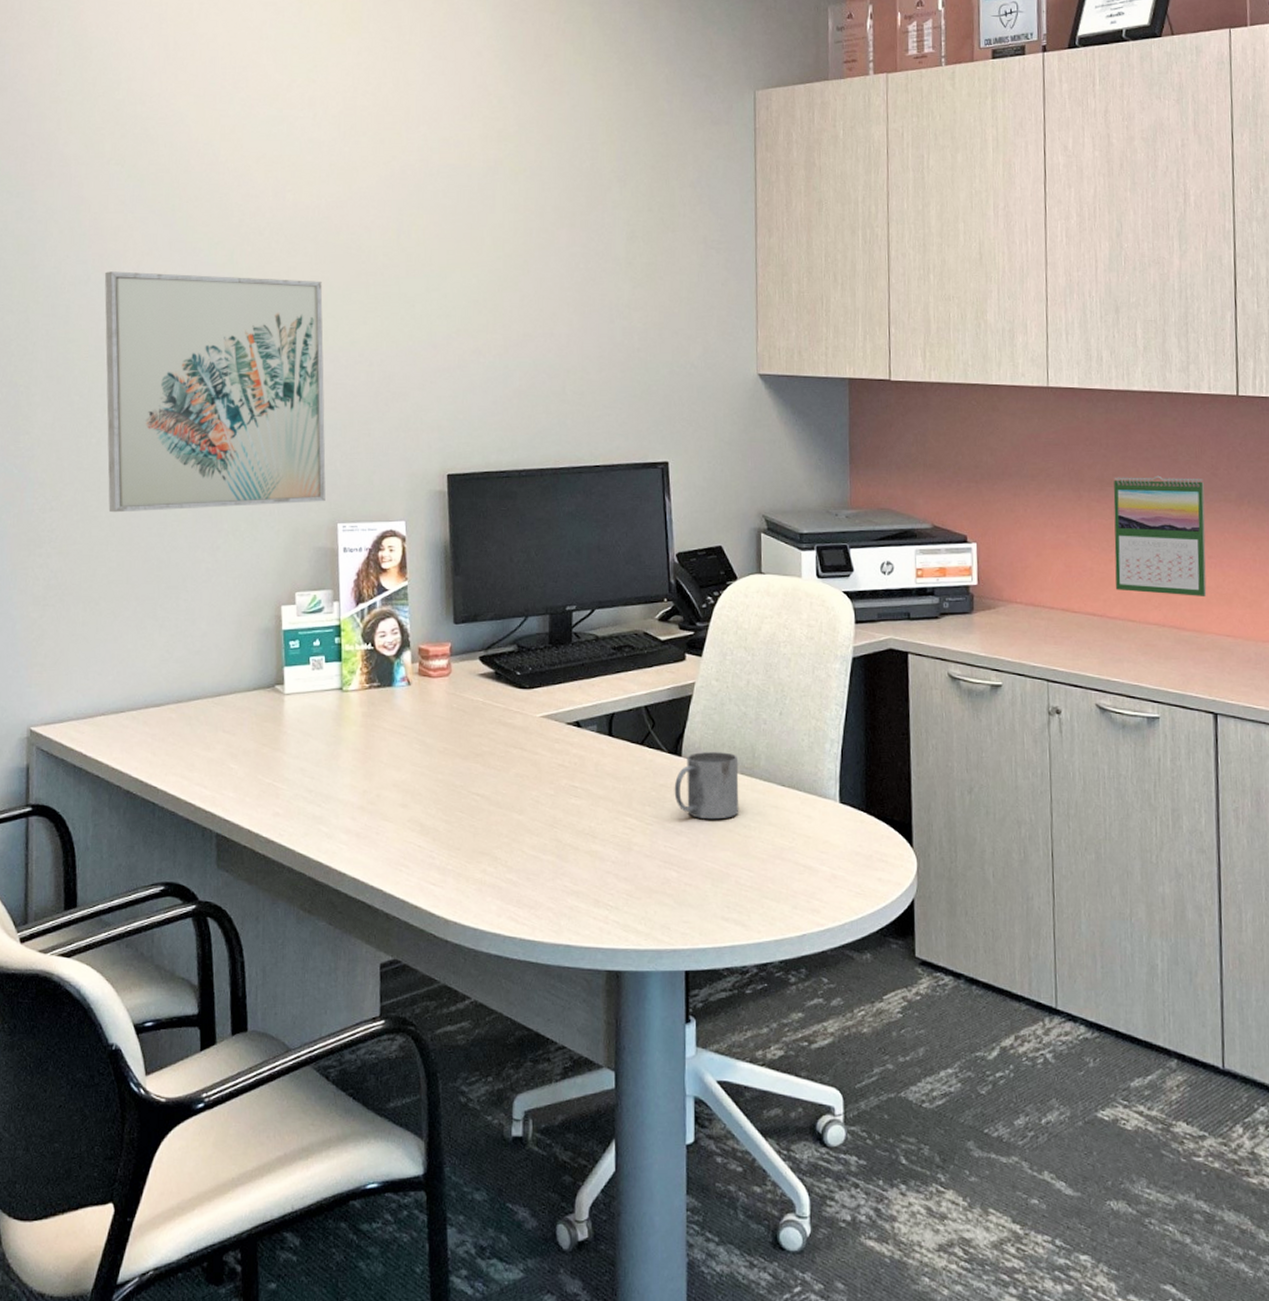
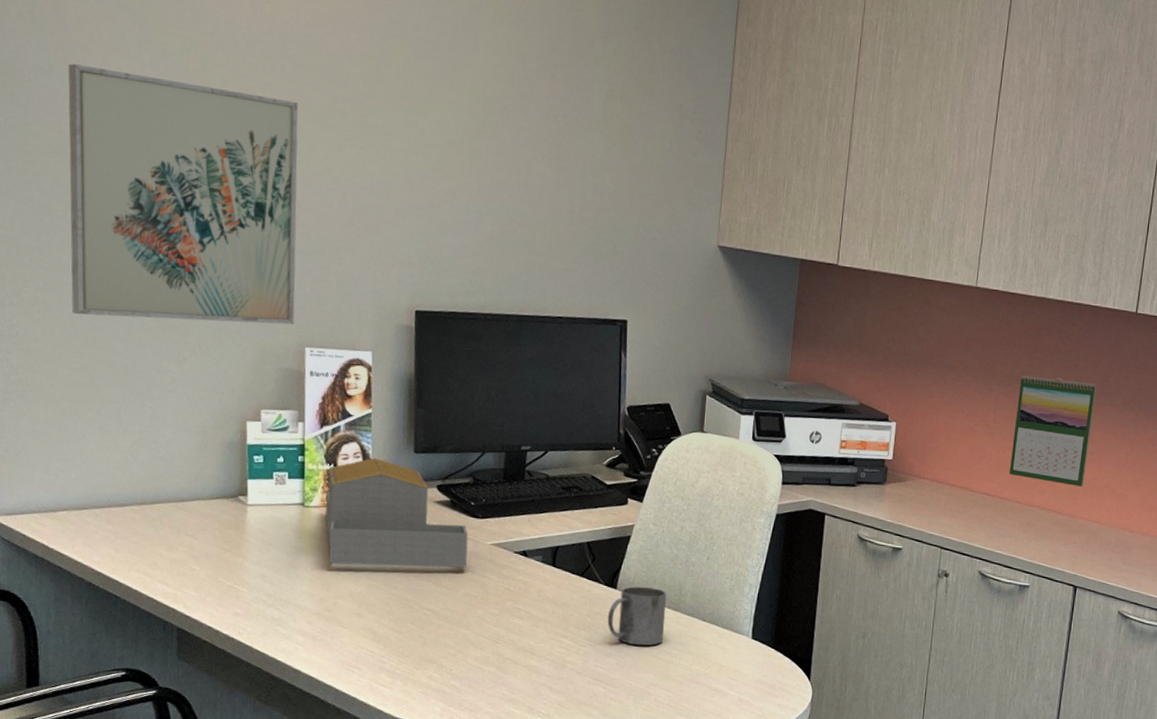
architectural model: none [364,632,516,752] -> present [325,458,468,568]

